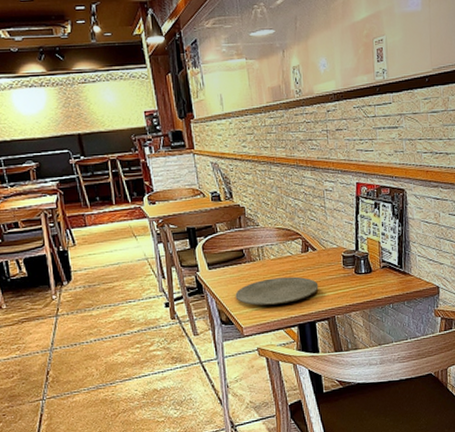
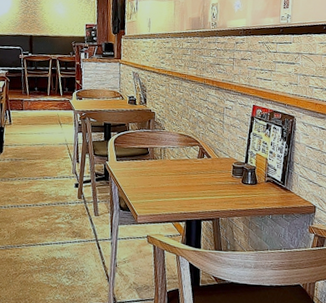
plate: present [235,276,319,306] -> none [135,176,209,200]

